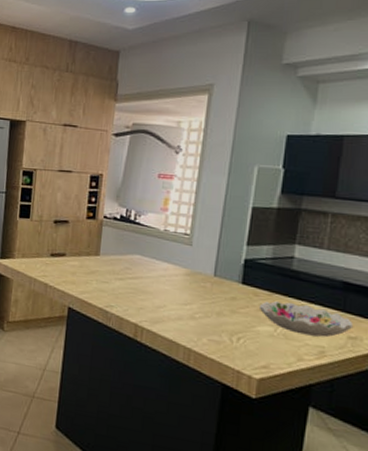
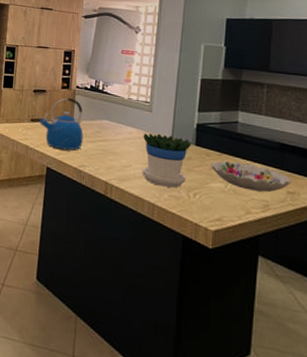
kettle: none [61,228,111,289] -> present [40,97,84,151]
flowerpot: none [178,270,237,332] -> present [142,133,191,188]

